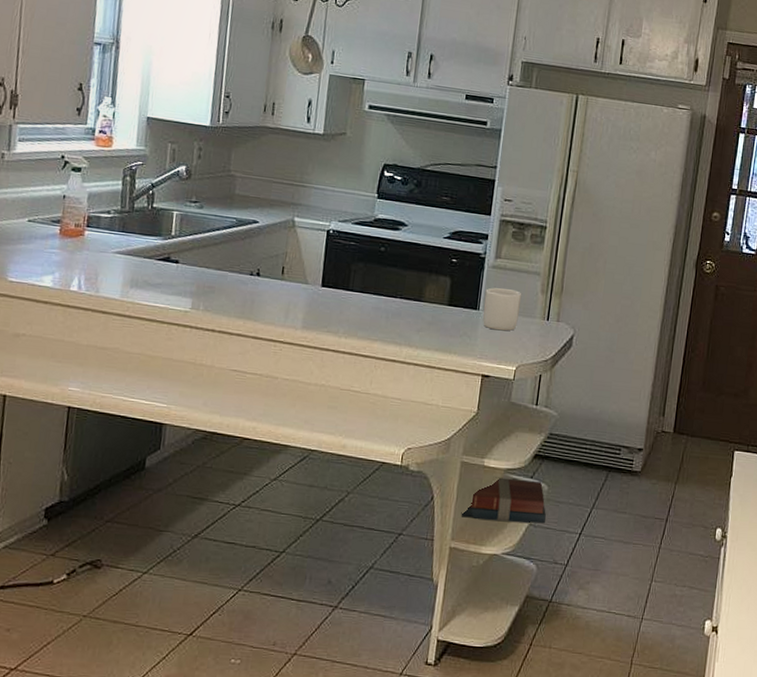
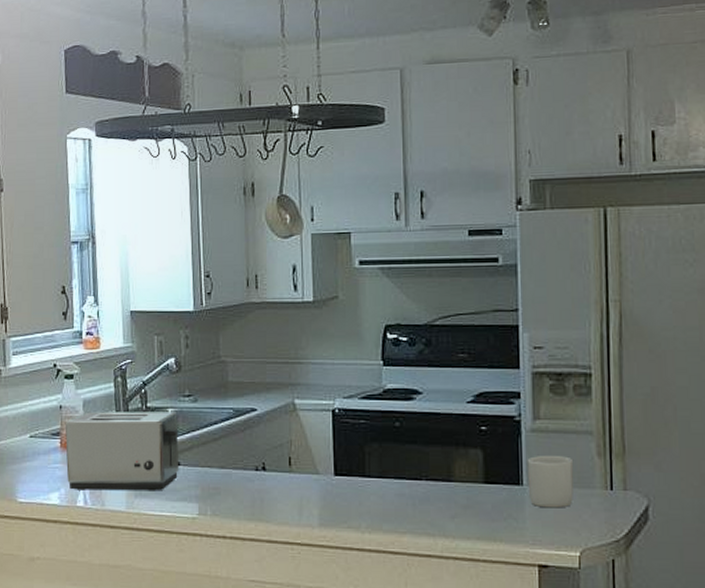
toaster: none [63,204,182,284] -> present [65,412,180,491]

